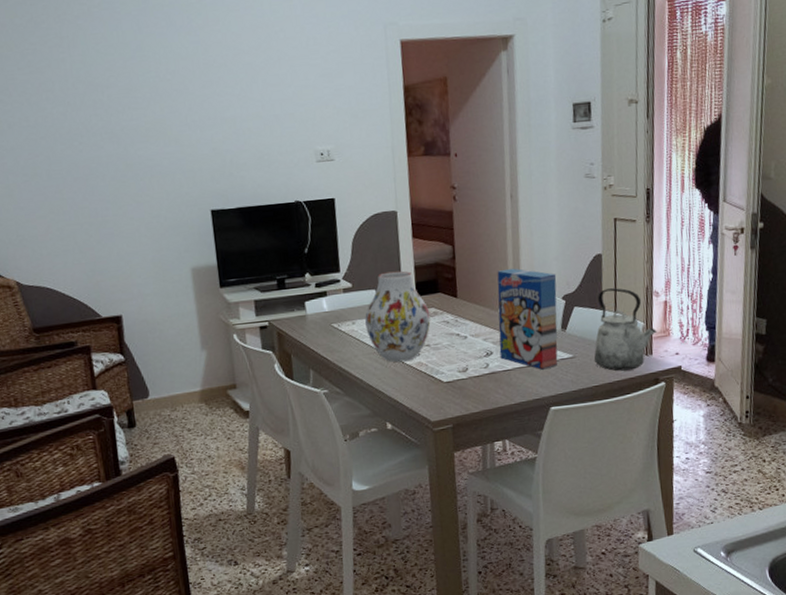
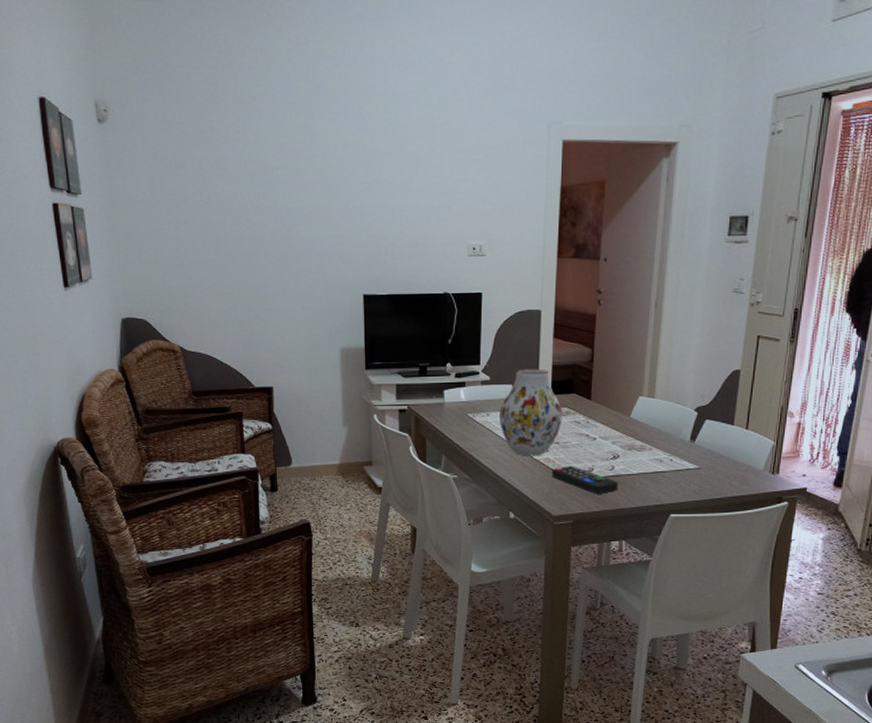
remote control: none [426,367,495,394] -> present [552,466,618,494]
cereal box: present [497,268,558,370] -> none [626,376,692,477]
kettle: present [594,288,657,371] -> none [719,405,787,487]

